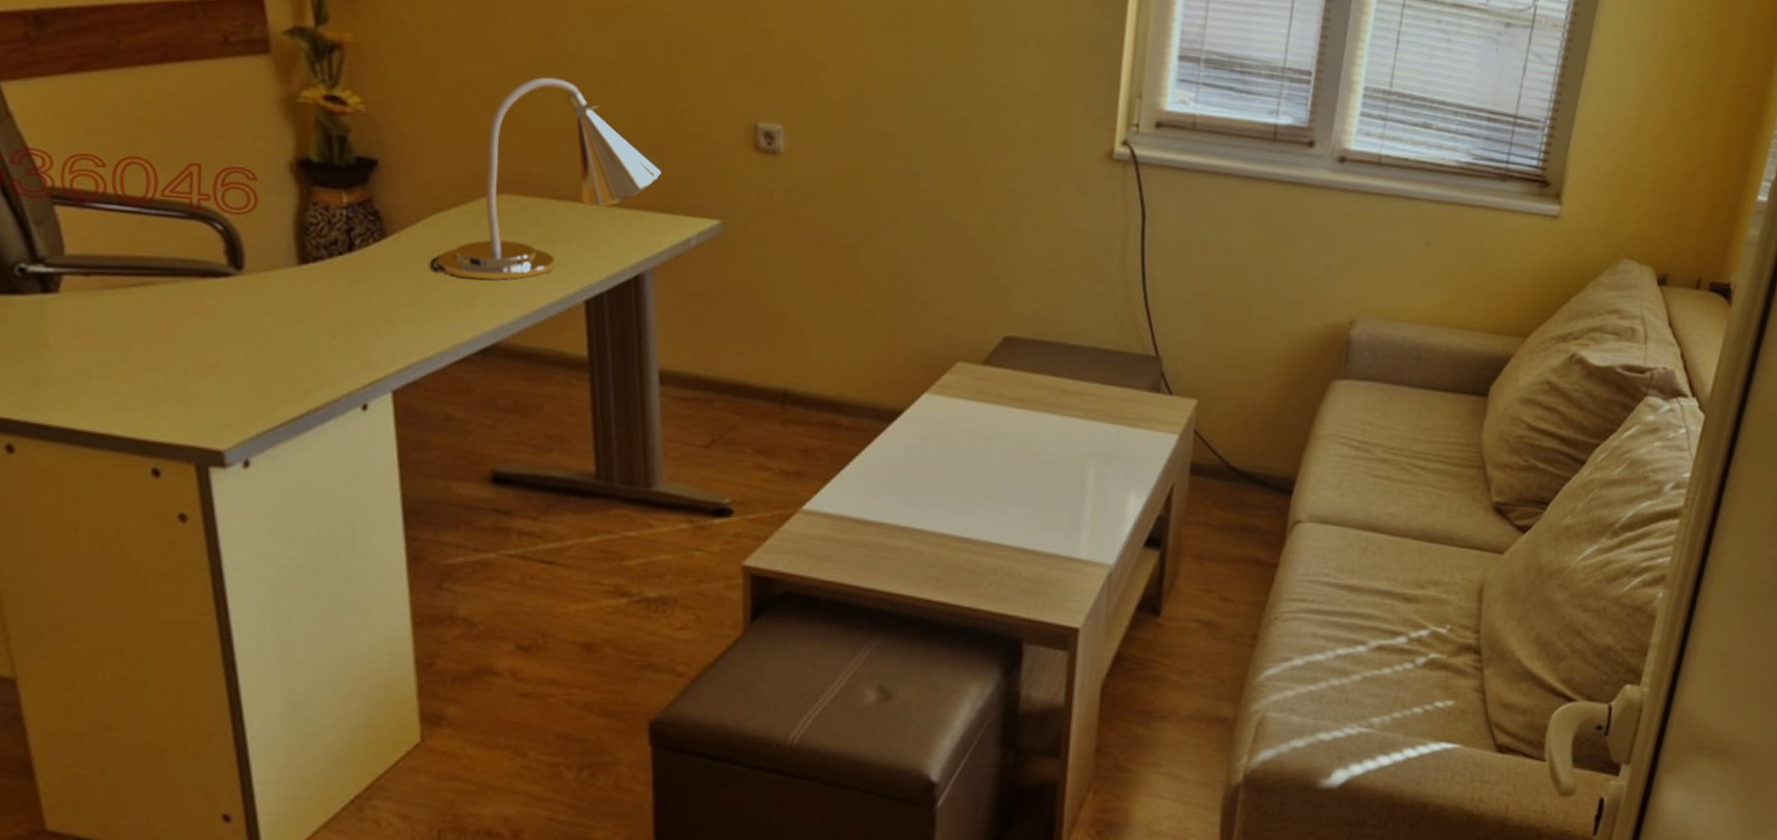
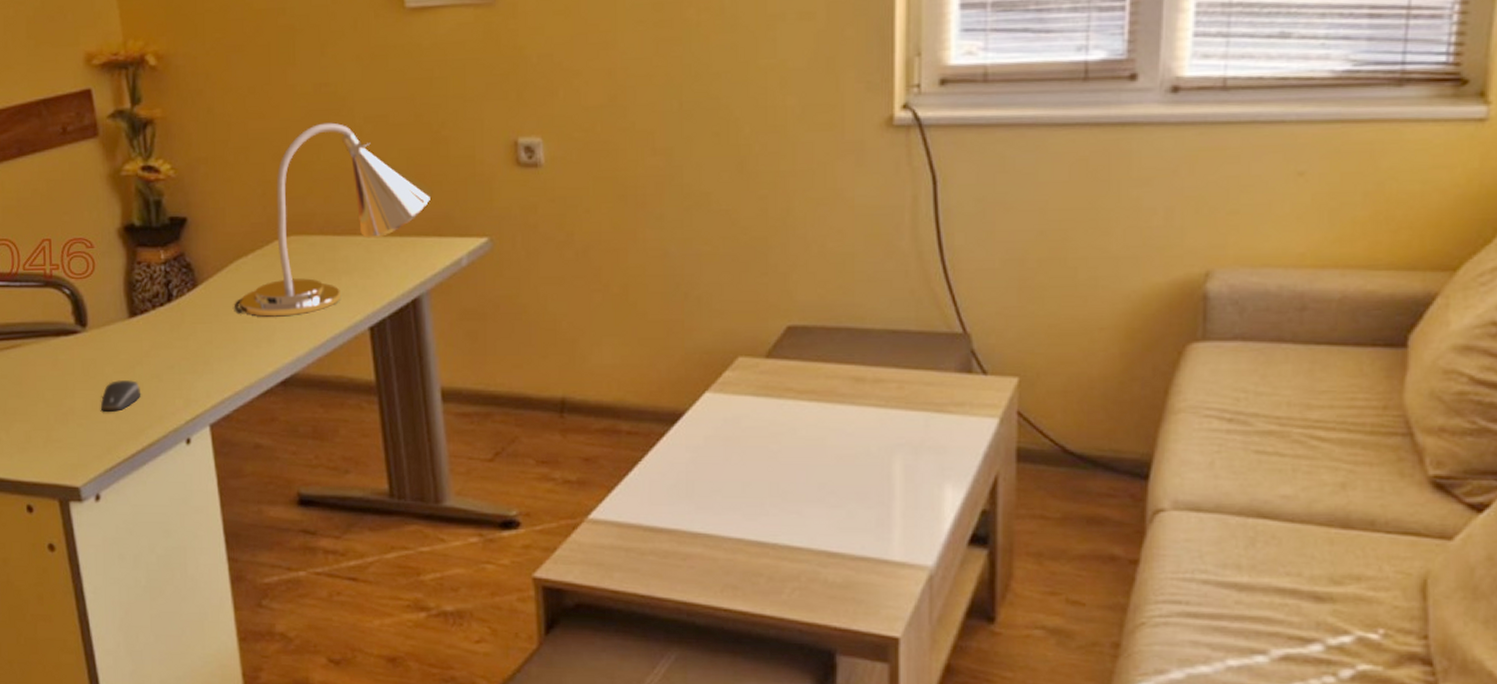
computer mouse: none [255,333,309,370] -> present [100,380,141,413]

